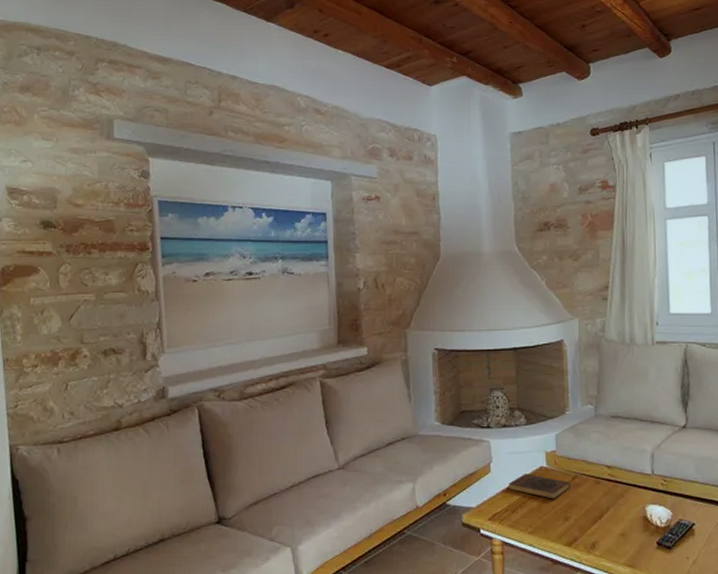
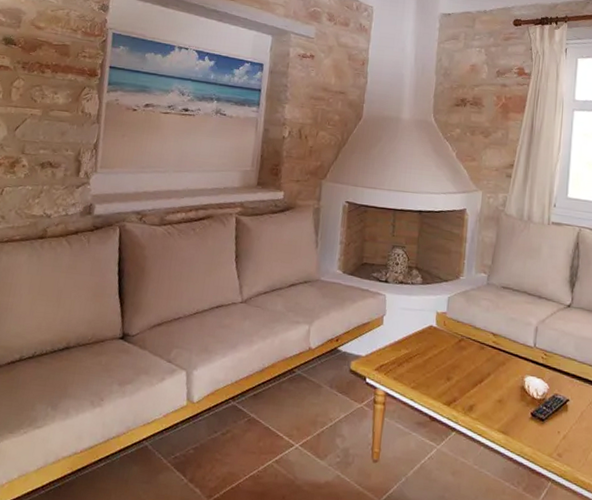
book: present [508,473,571,499] -> none [398,330,456,359]

